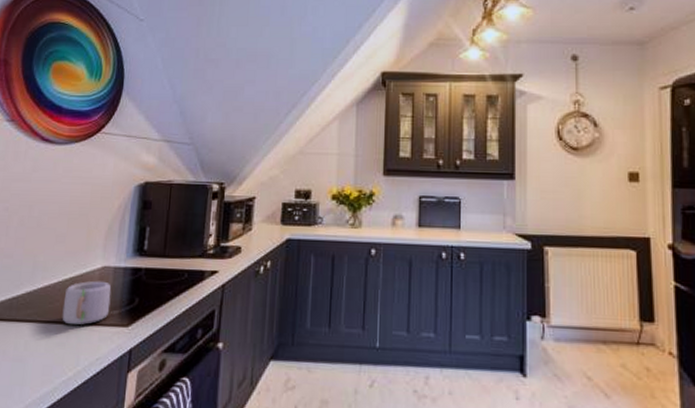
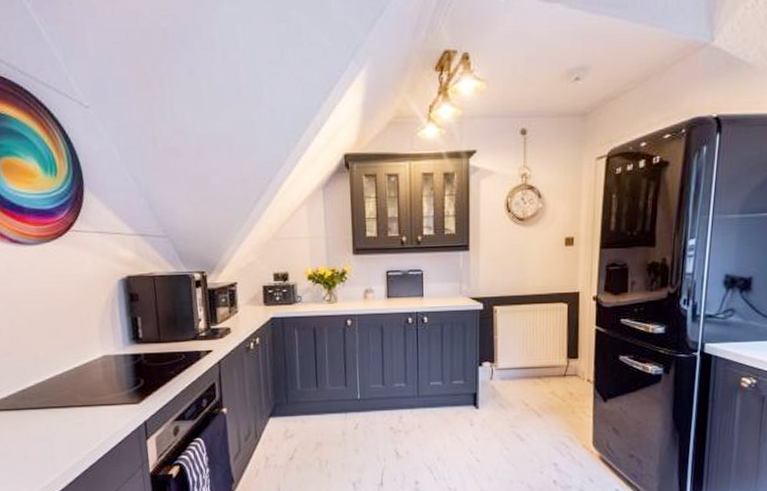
mug: present [62,280,112,326] -> none [72,368,122,408]

